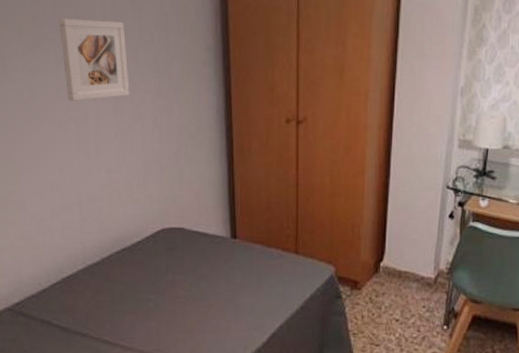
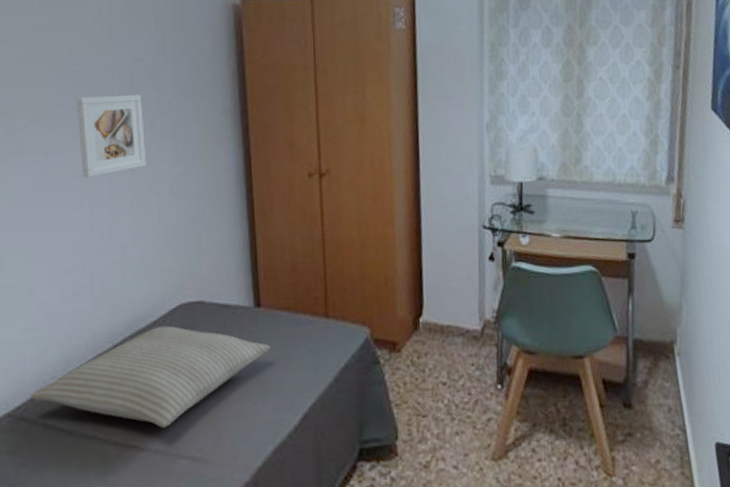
pillow: none [27,246,244,333] -> present [30,325,271,428]

